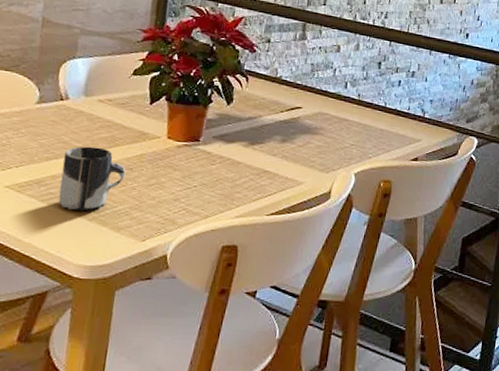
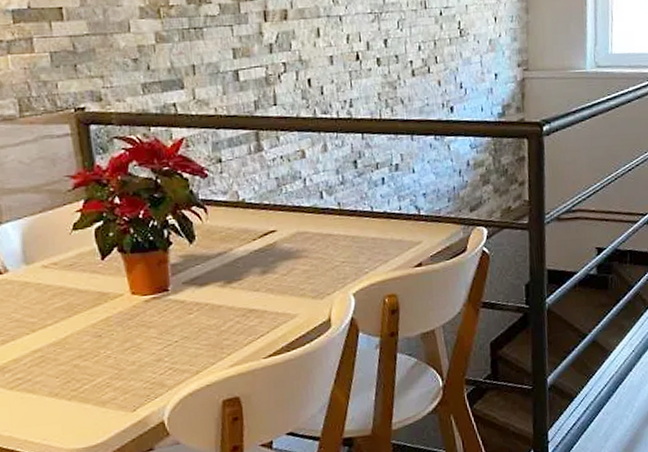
cup: present [58,146,126,211] -> none [21,318,95,393]

